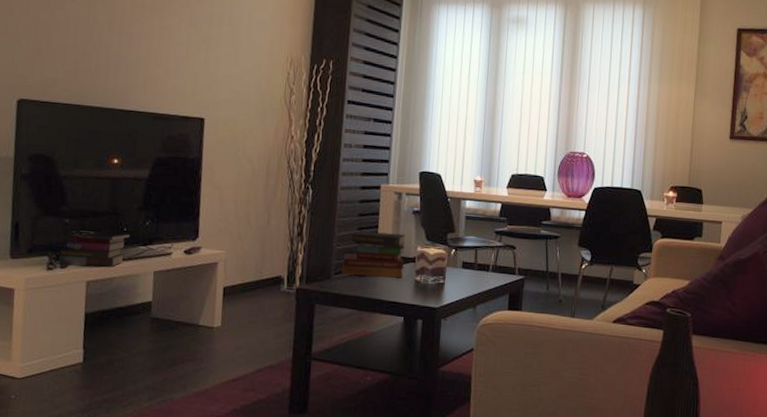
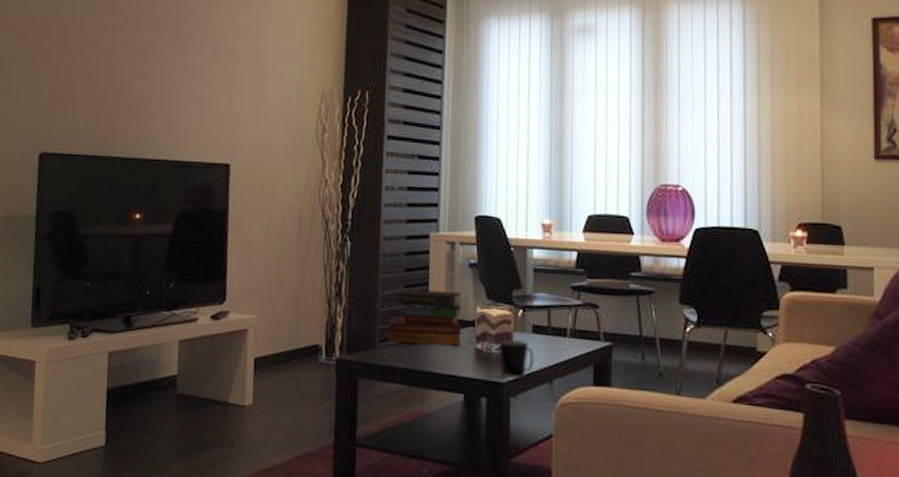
books: present [55,230,130,267] -> none [76,295,153,336]
mug: none [433,272,463,305] -> present [498,338,534,380]

